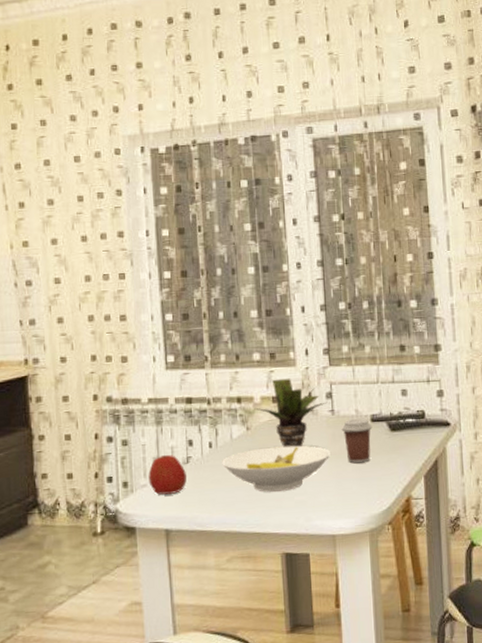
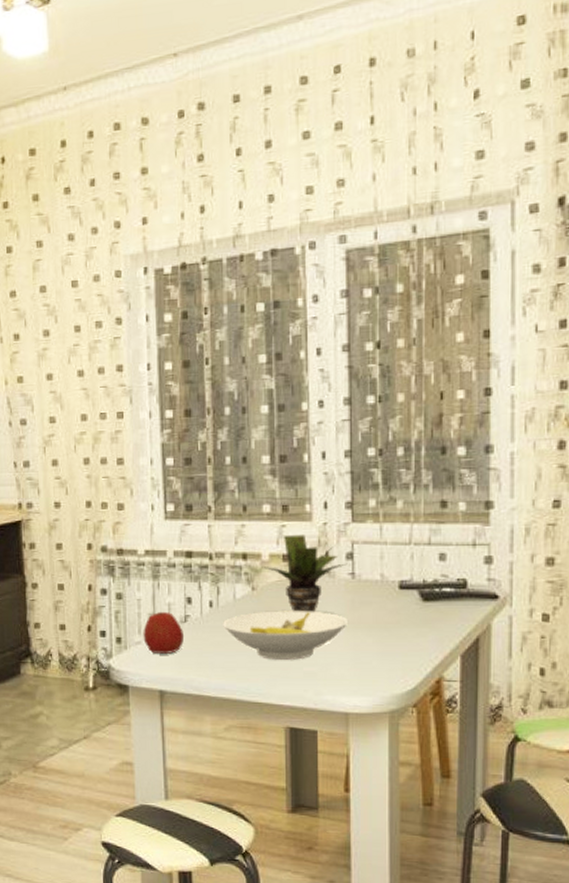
coffee cup: present [341,419,373,464] -> none [362,585,400,635]

